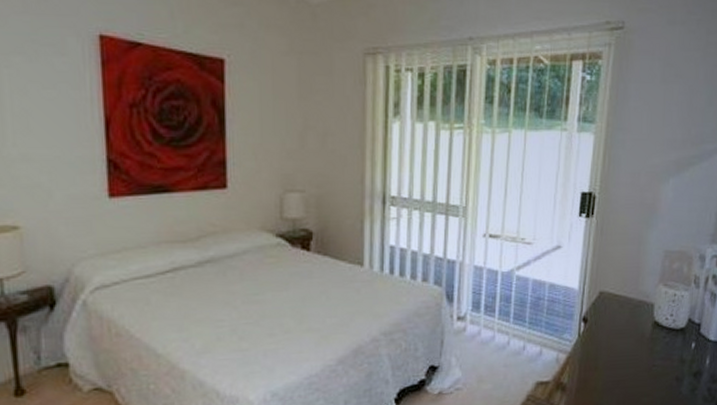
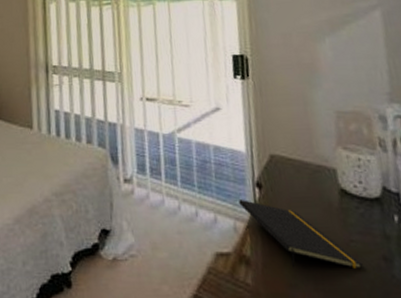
notepad: none [565,333,659,391] -> present [239,200,363,269]

